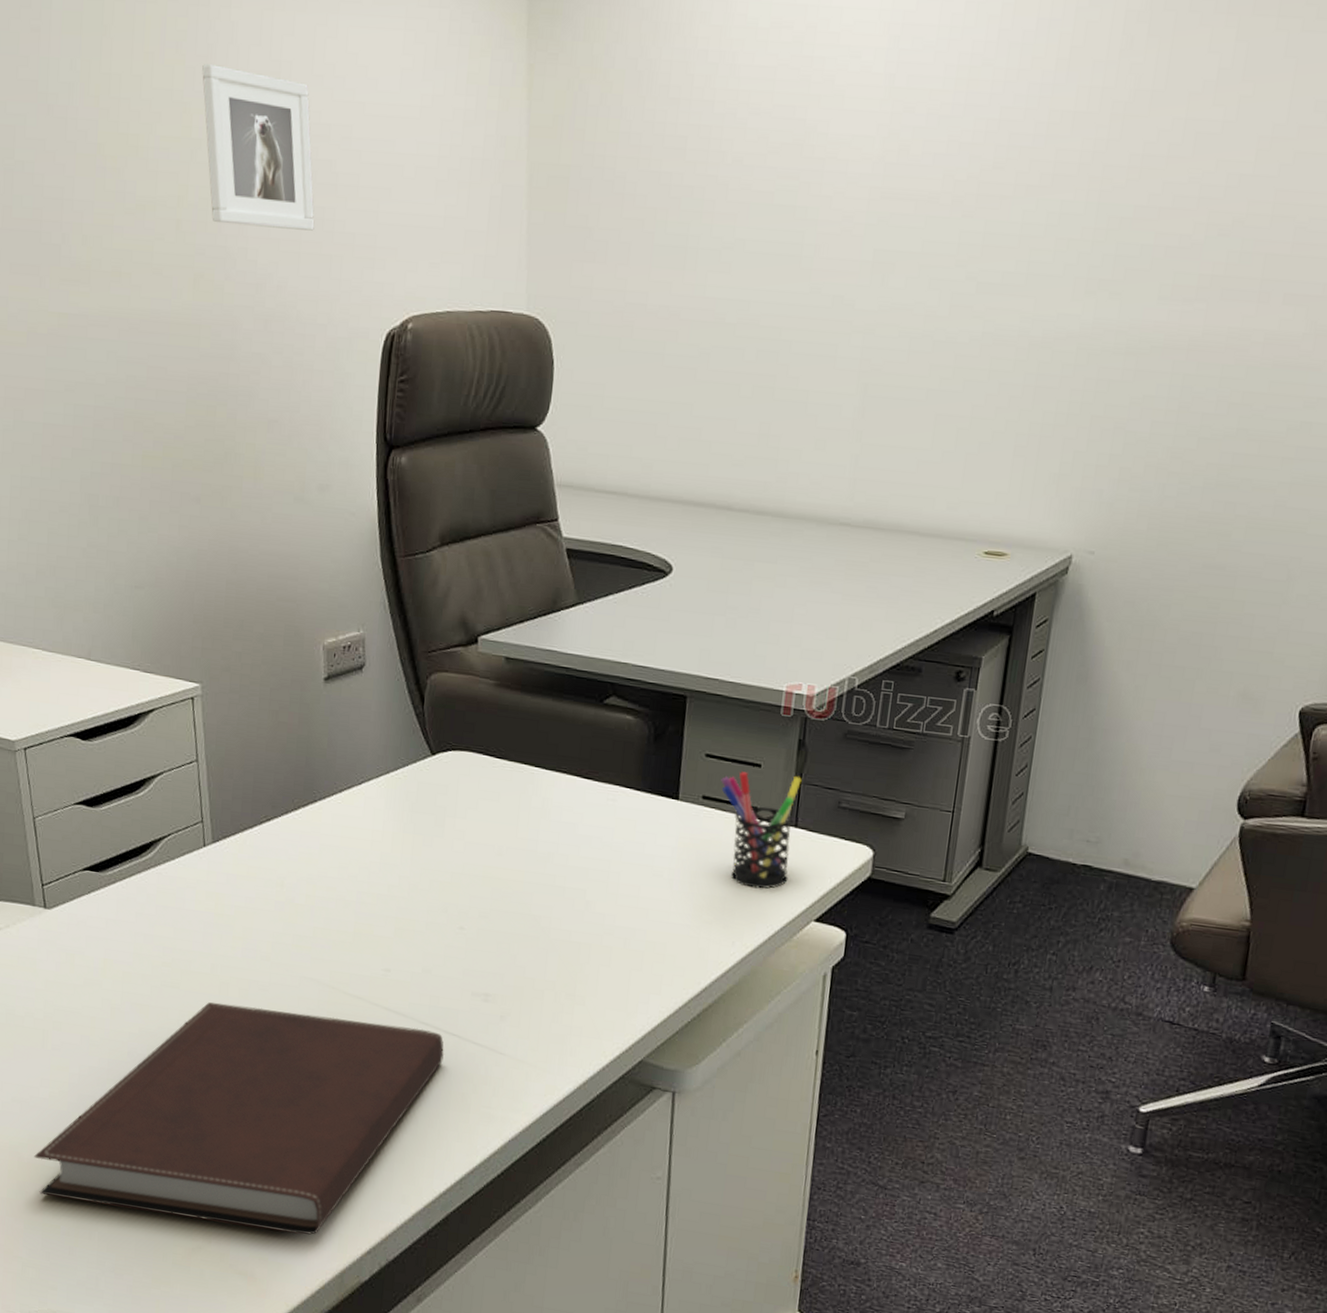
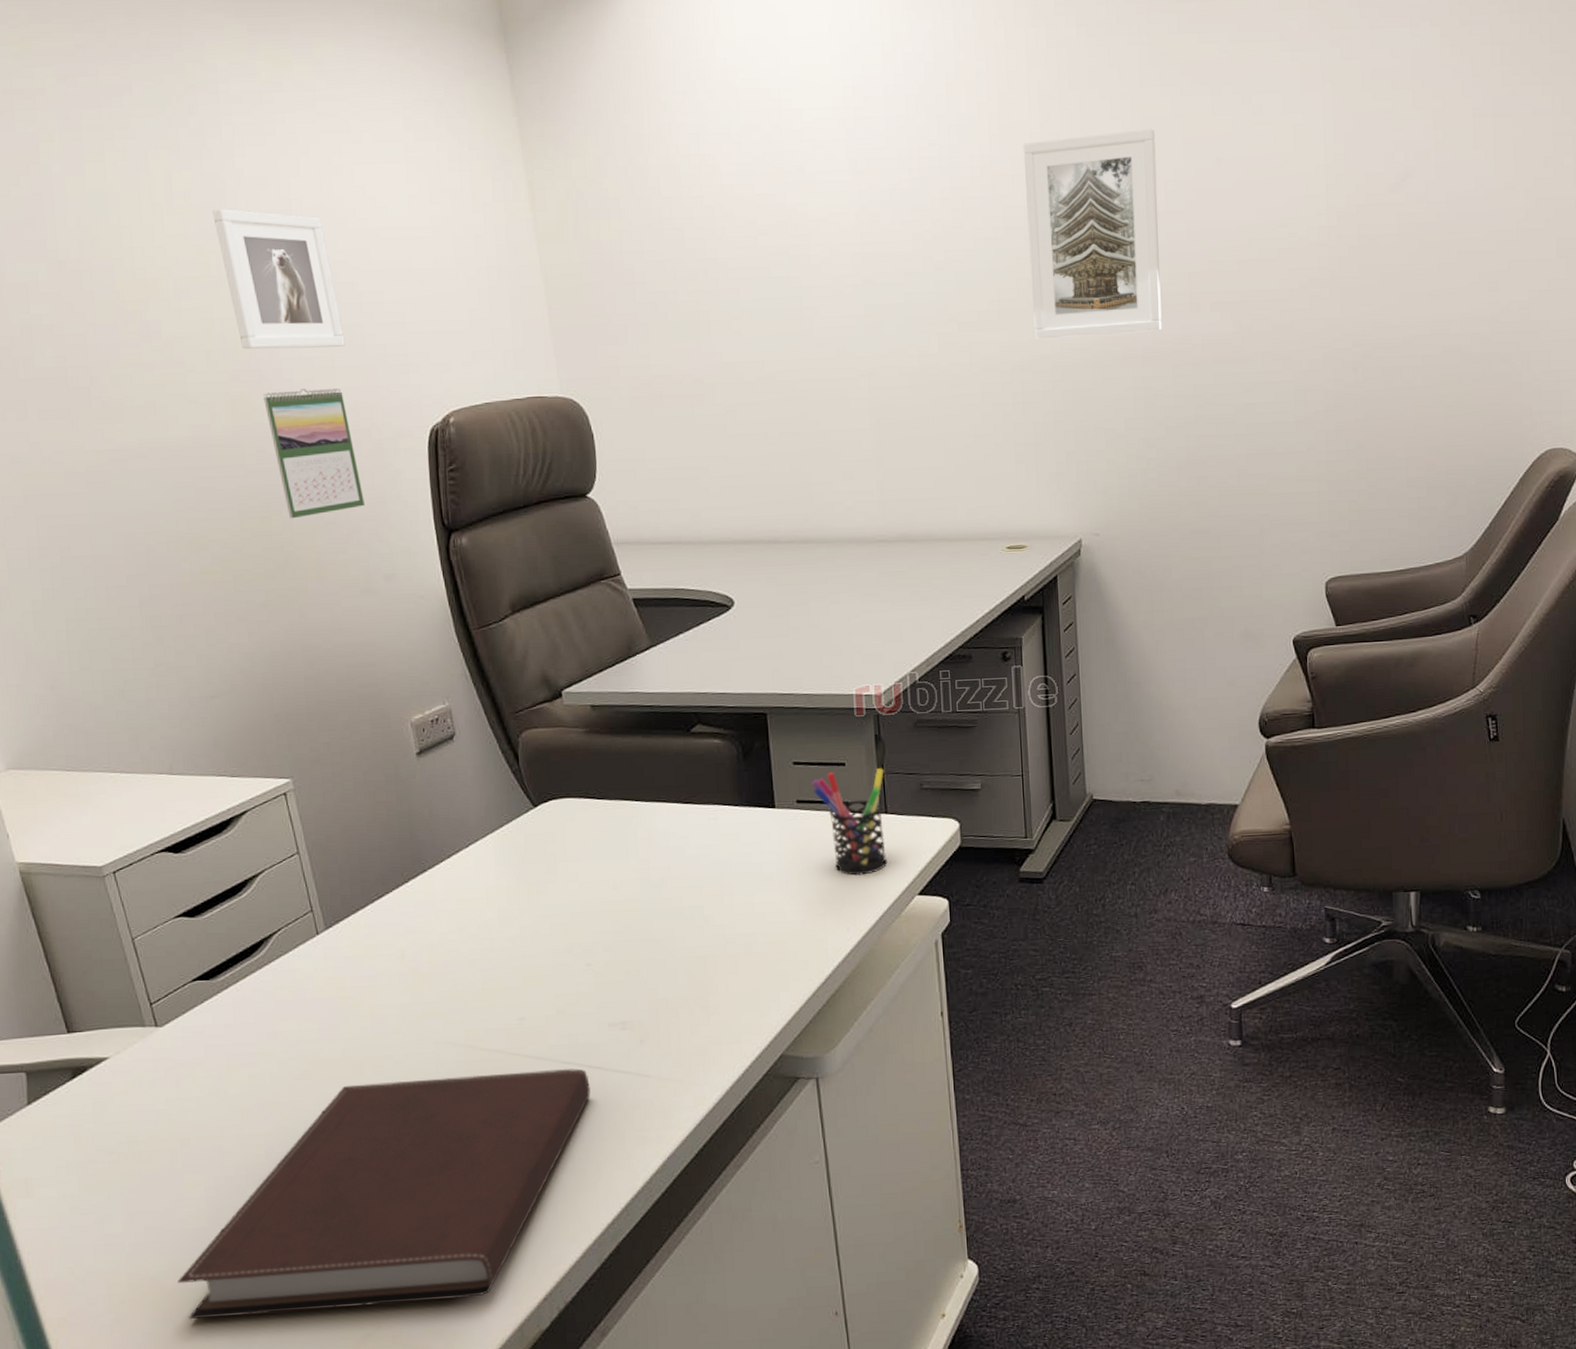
calendar: none [226,272,311,412] -> present [263,389,366,519]
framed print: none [1063,69,1259,321] -> present [1023,128,1162,339]

